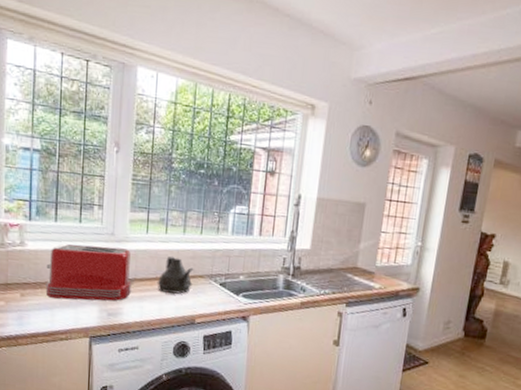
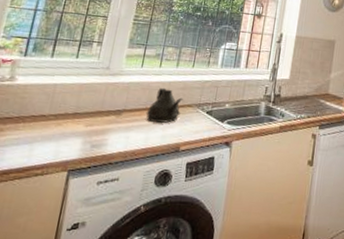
toaster: present [45,244,131,301] -> none [28,78,123,133]

